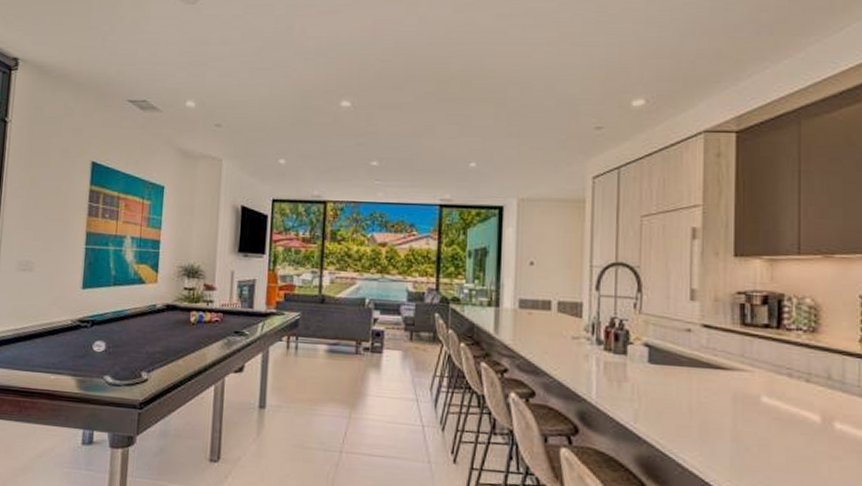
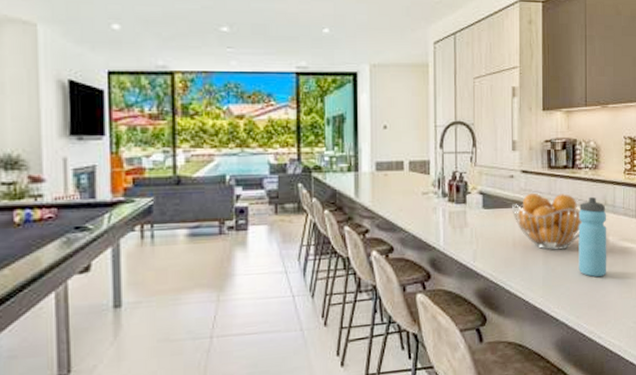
fruit basket: none [687,352,791,427] -> present [511,192,582,250]
water bottle: none [785,366,832,471] -> present [578,196,607,278]

